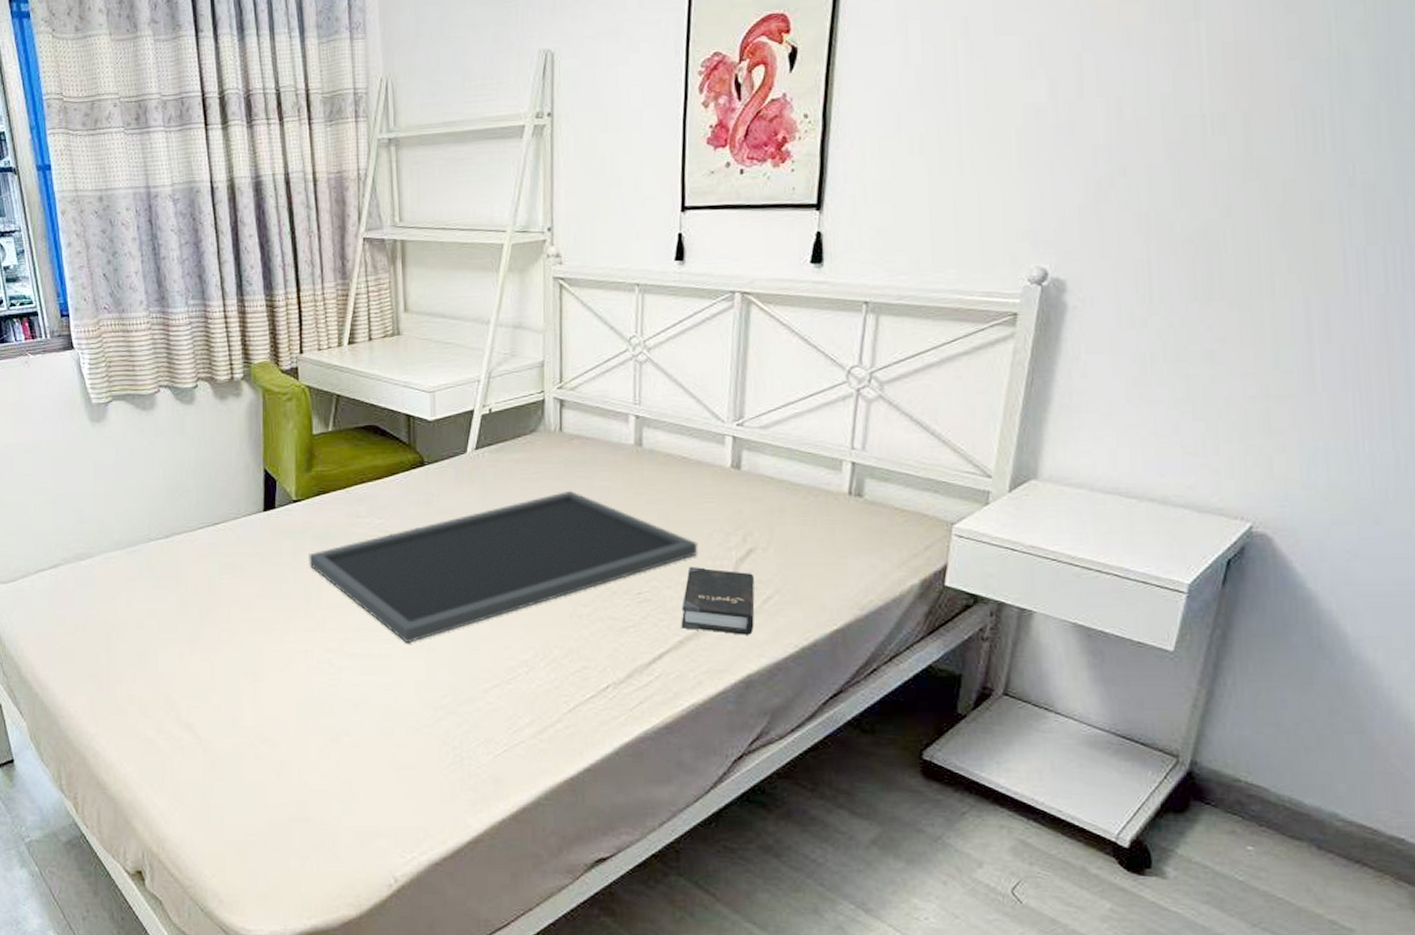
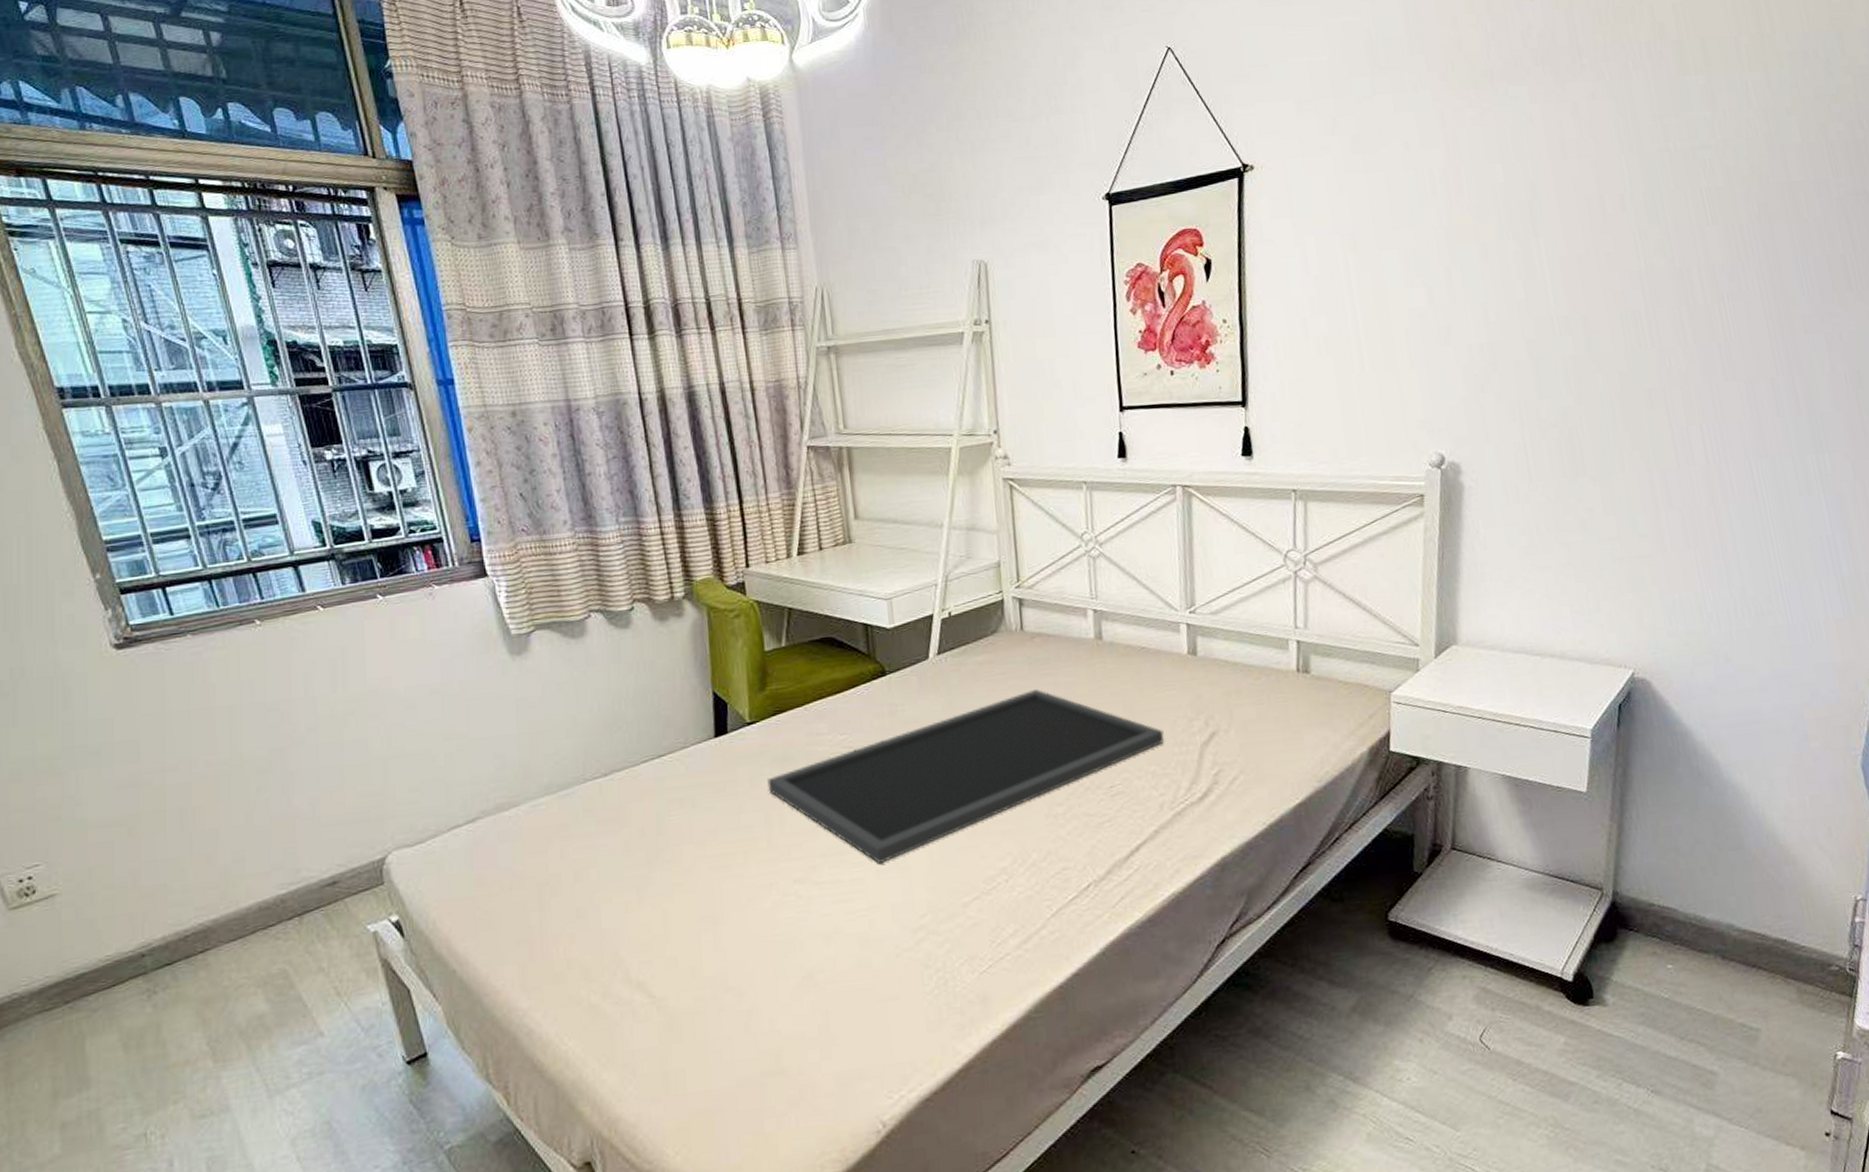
hardback book: present [681,566,755,635] -> none [1154,754,1224,819]

